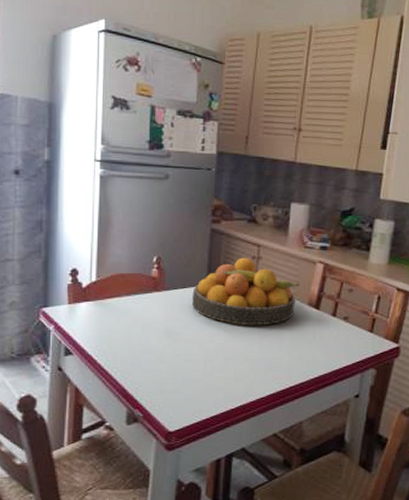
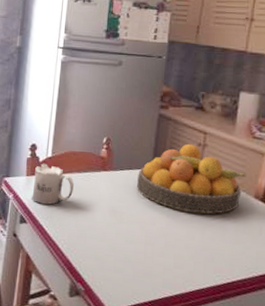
mug: none [76,289,124,333] -> present [32,163,74,205]

